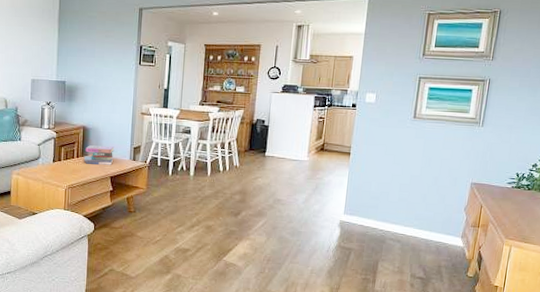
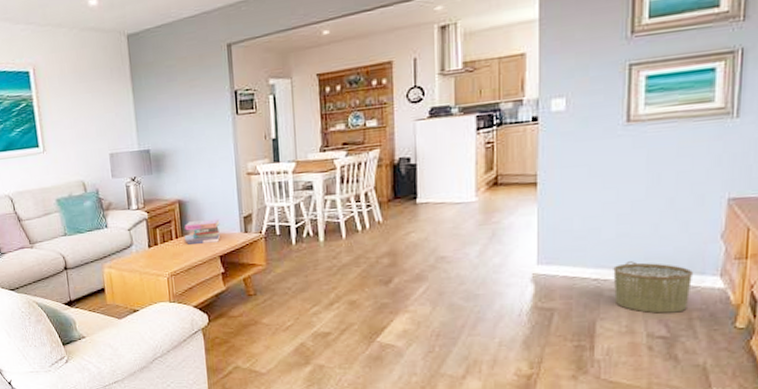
basket: none [392,219,445,261] -> present [613,261,694,314]

